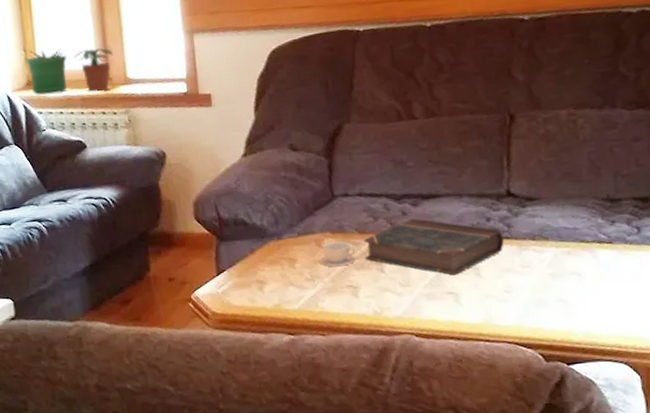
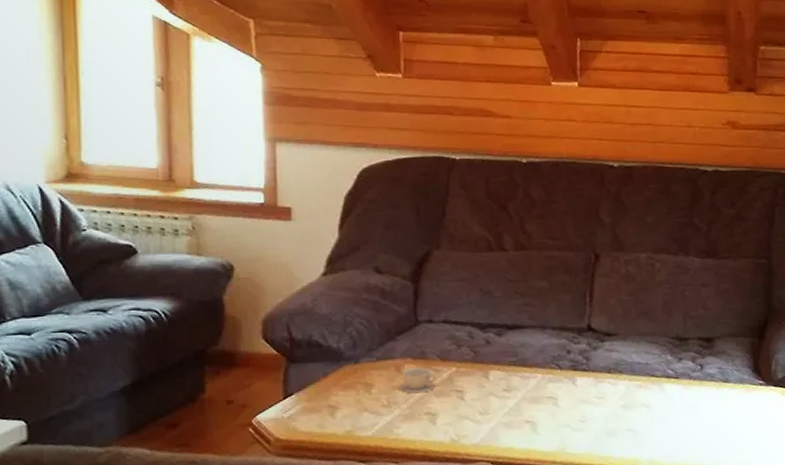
planter: present [26,49,68,96] -> none [67,138,120,191]
potted plant: present [74,48,113,92] -> none [129,145,179,193]
book: present [363,218,504,275] -> none [445,347,582,405]

